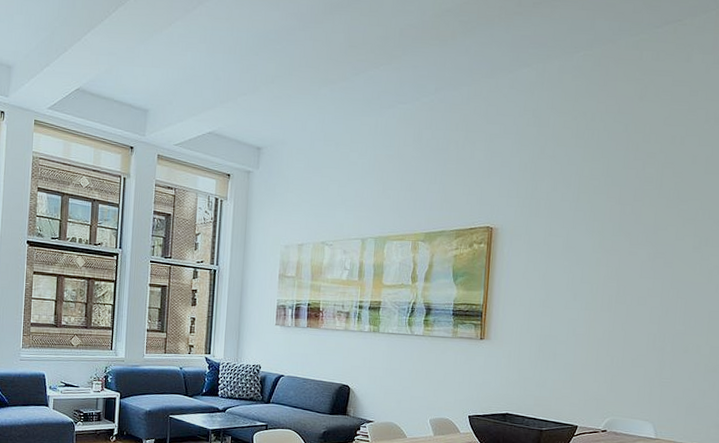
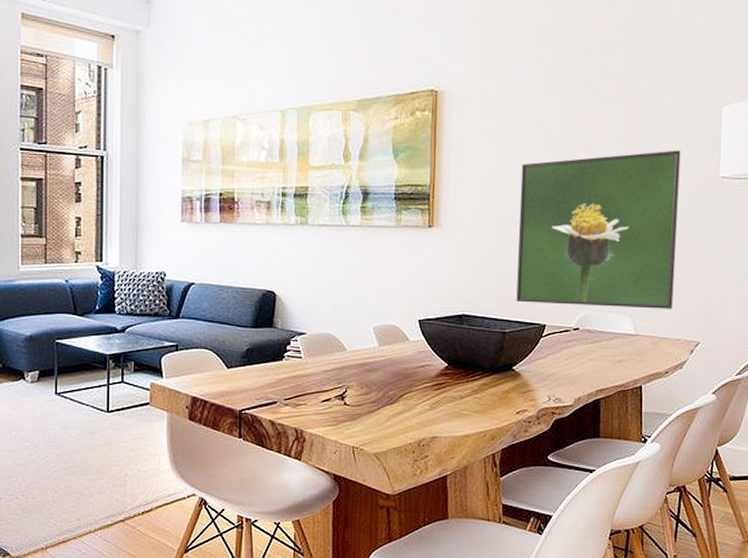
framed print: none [553,284,701,419] -> present [516,150,681,309]

